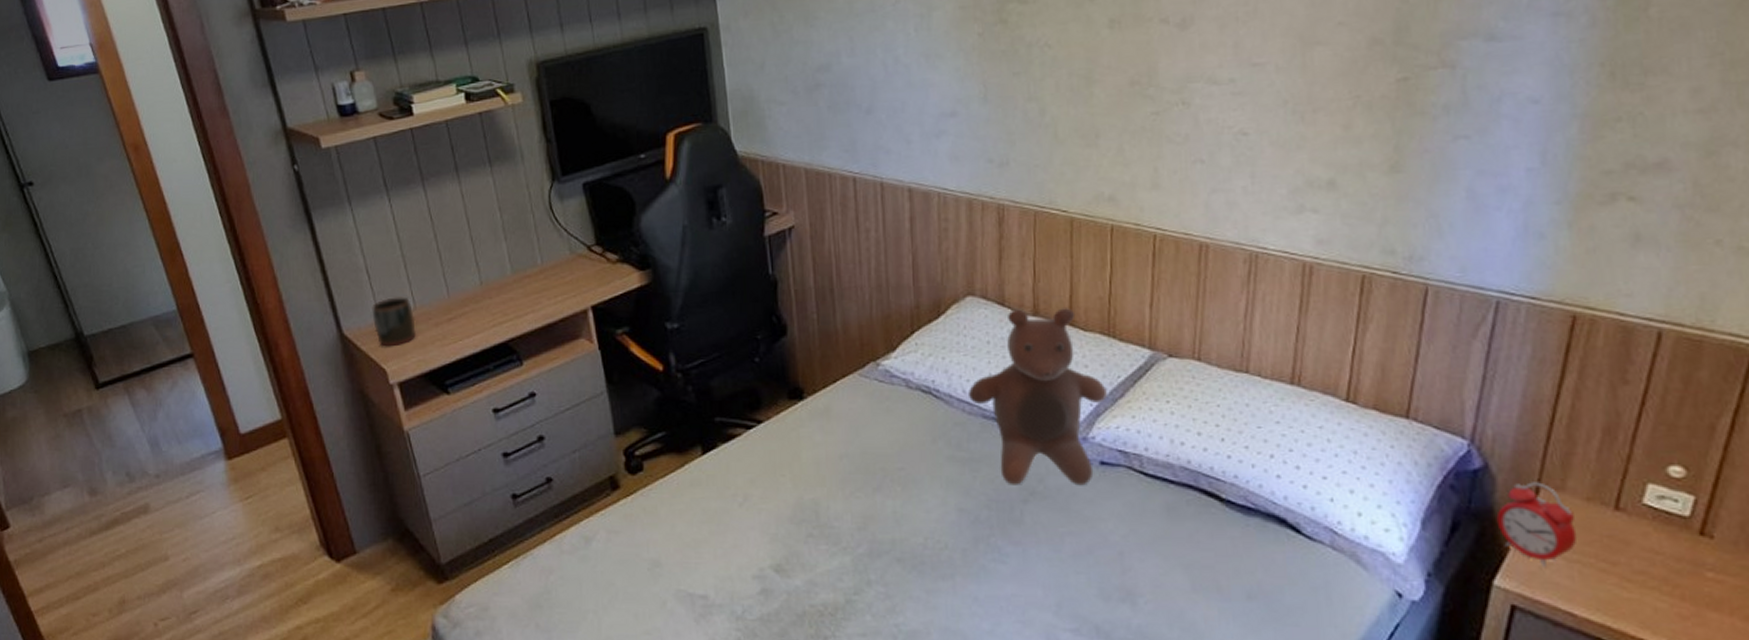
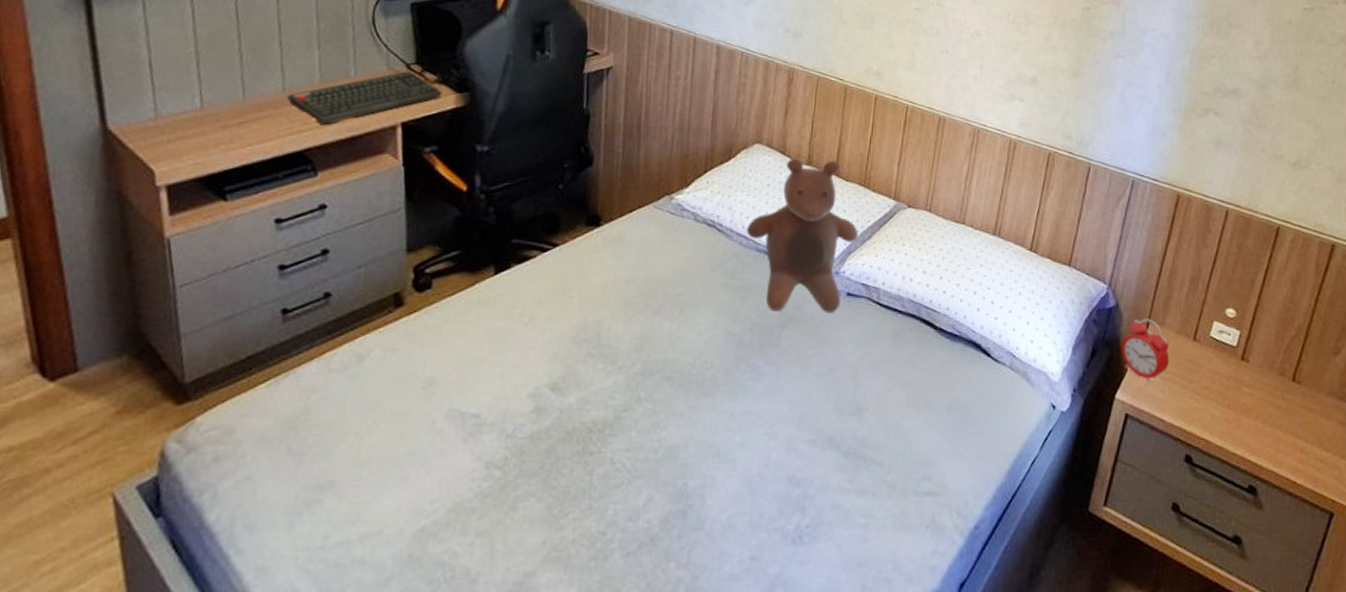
mug: present [372,297,416,347] -> none [146,93,200,147]
computer keyboard: none [486,253,626,314] -> present [287,71,443,124]

